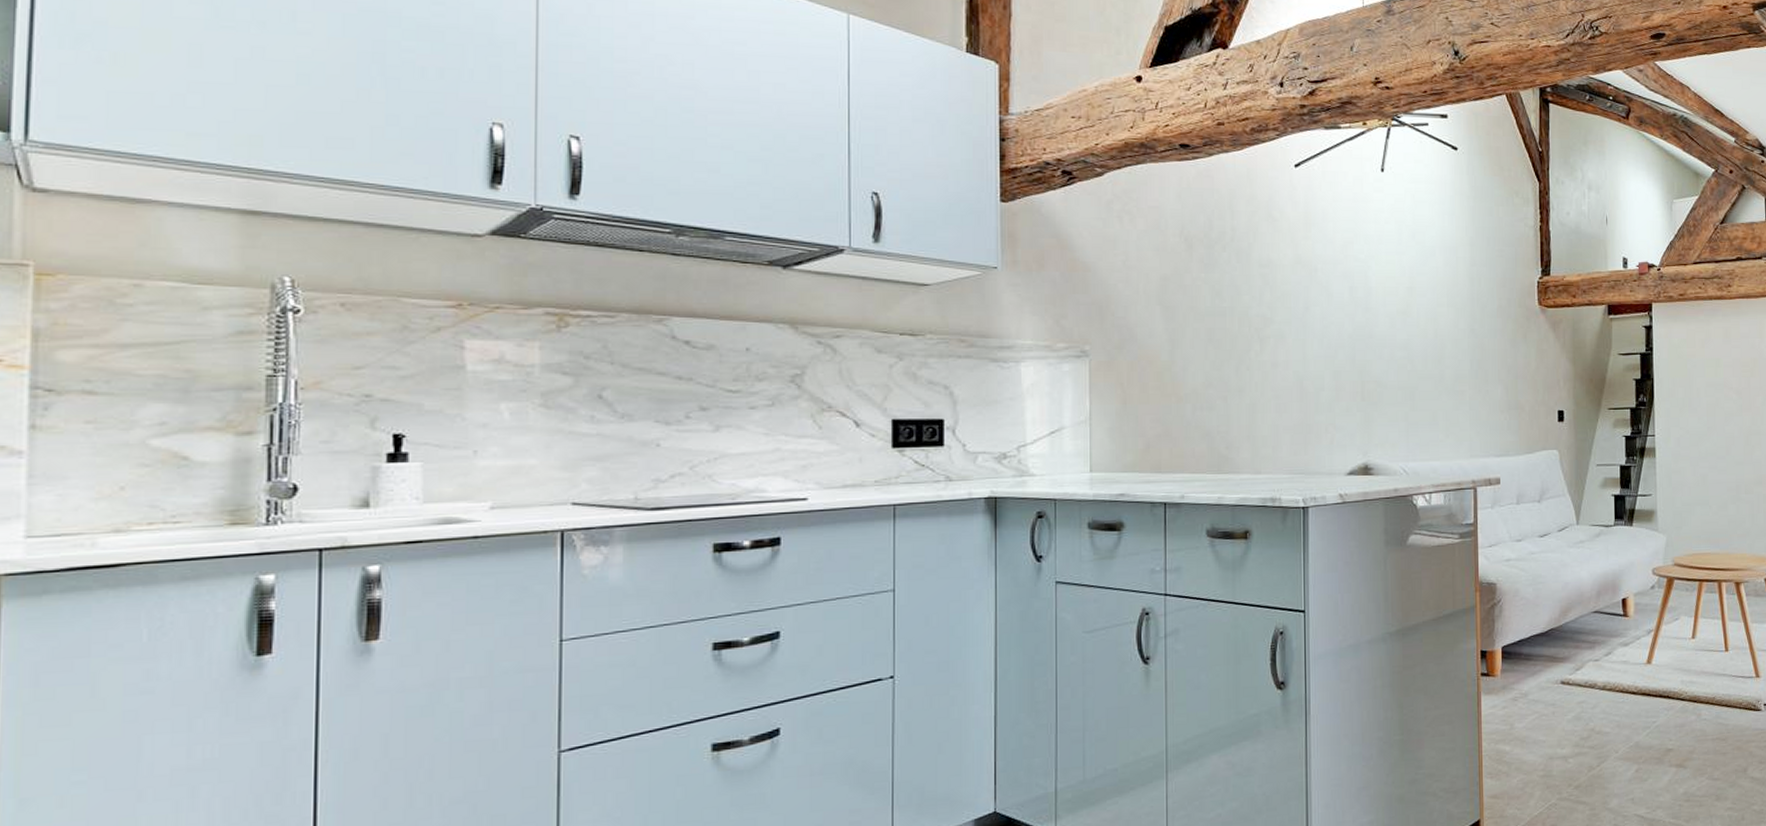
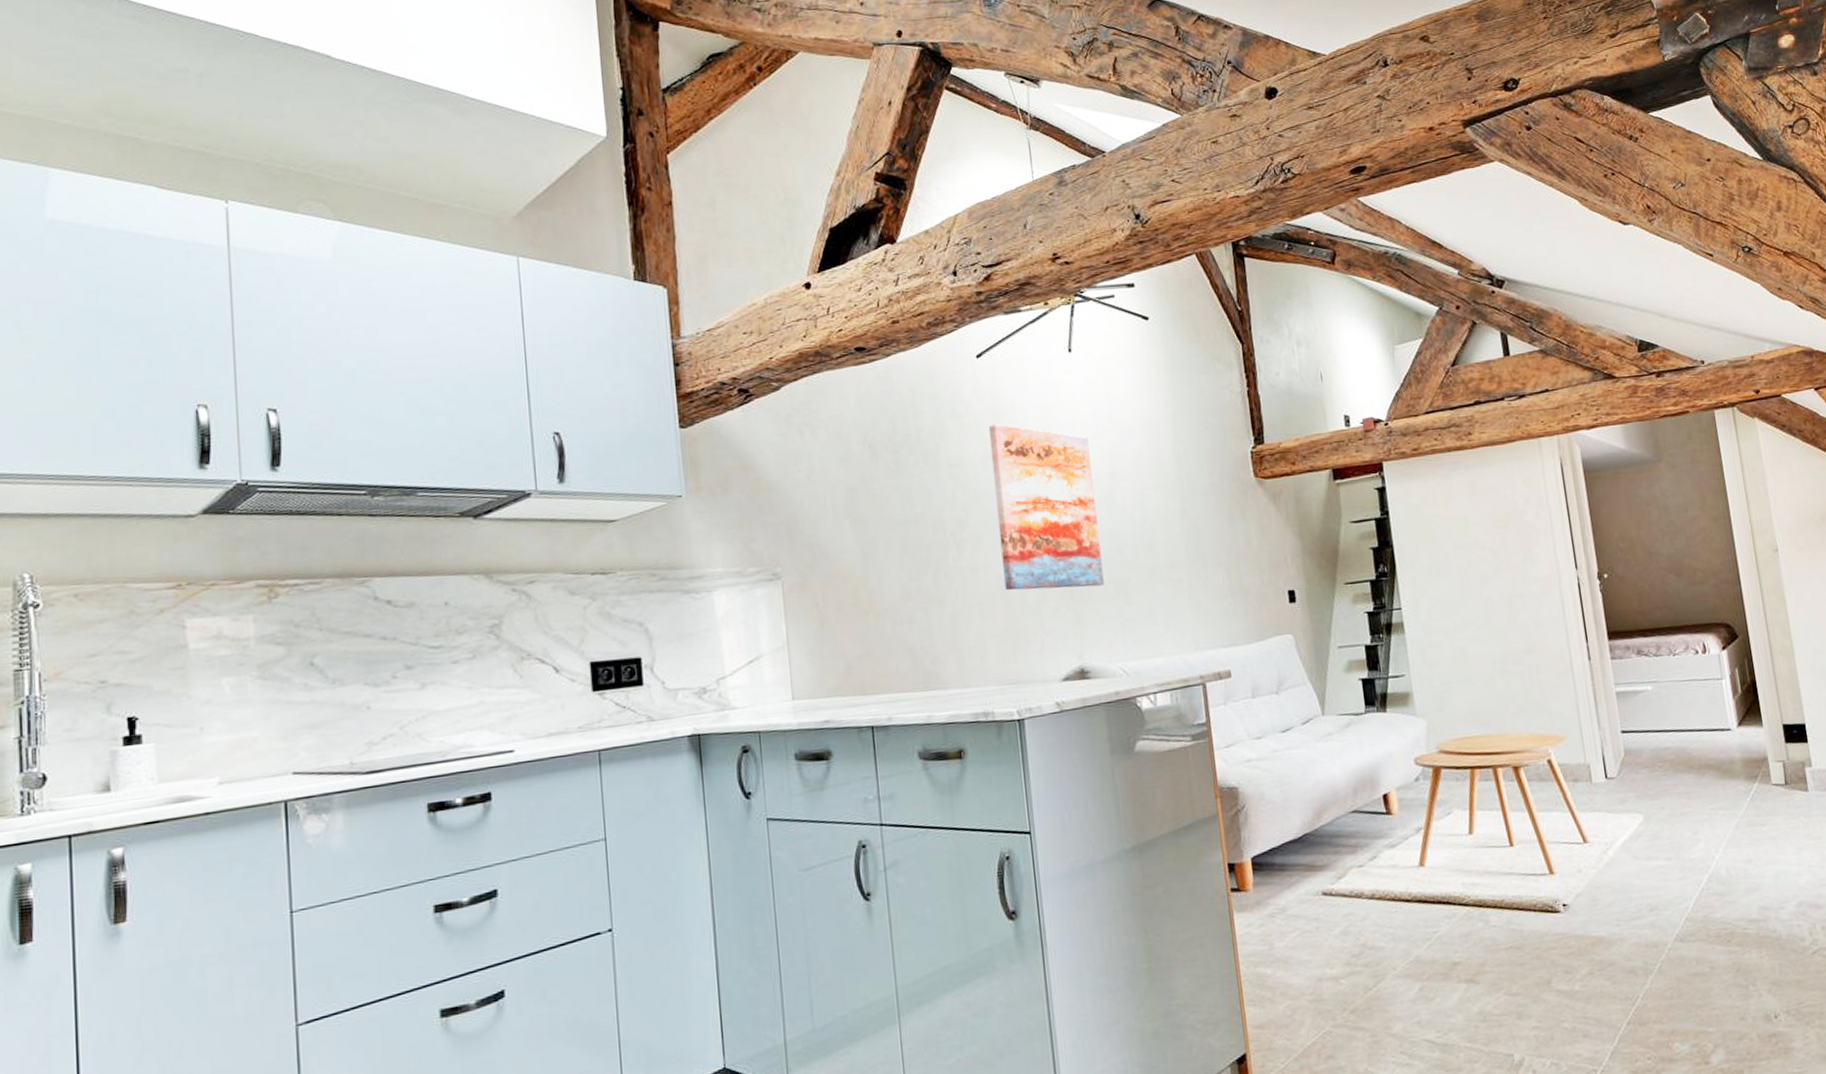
wall art: none [1300,231,1394,391] -> present [988,424,1104,591]

